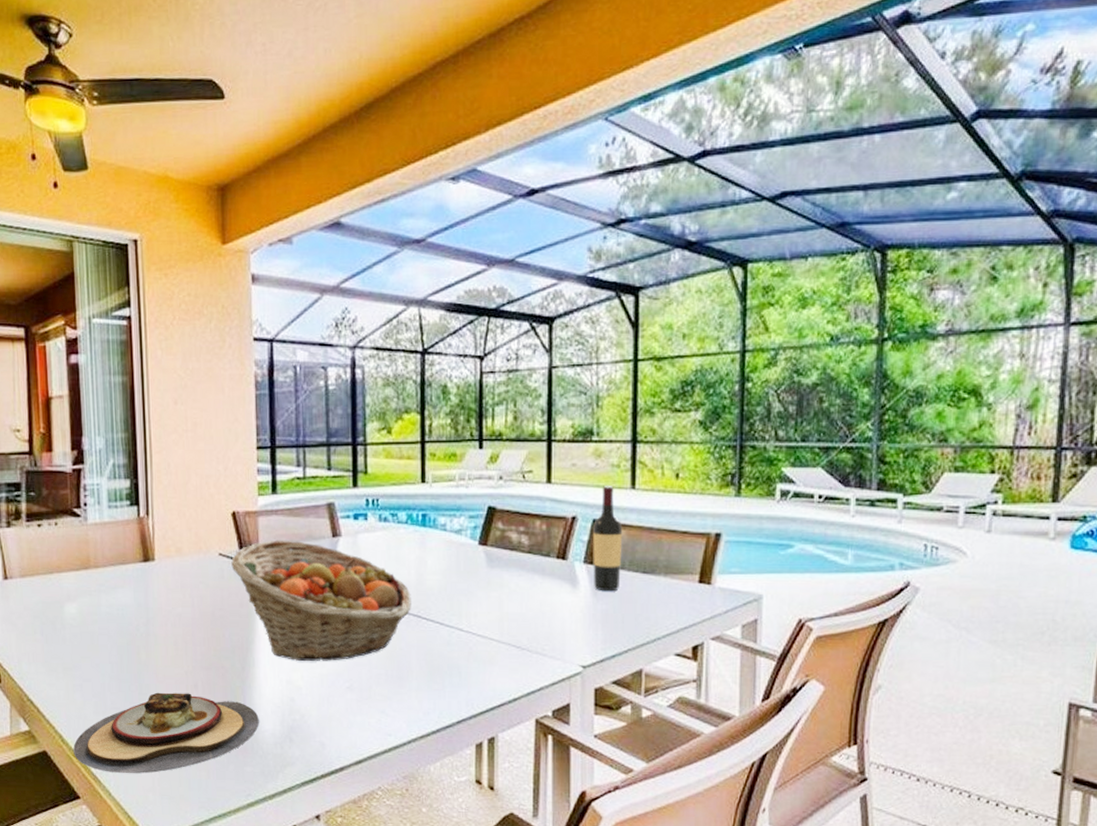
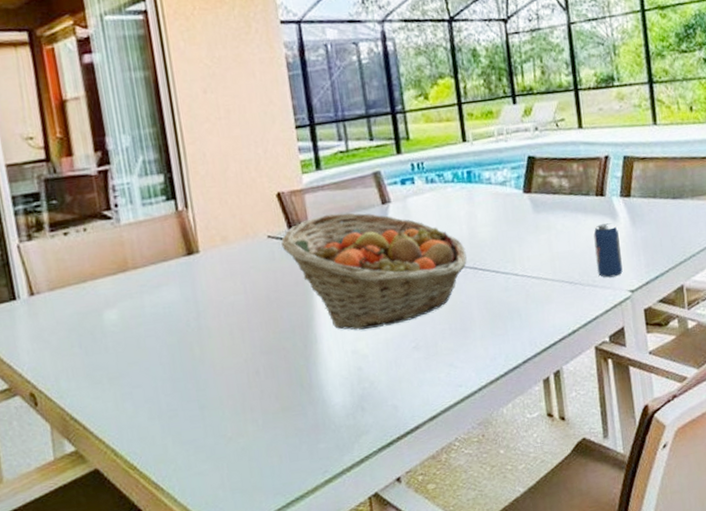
plate: present [73,692,259,774] -> none [128,380,329,478]
beverage can: none [549,590,577,648] -> present [593,223,623,278]
wine bottle: present [593,486,623,592] -> none [624,124,655,220]

